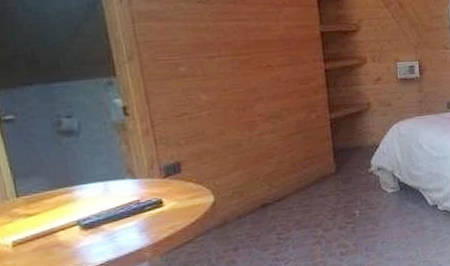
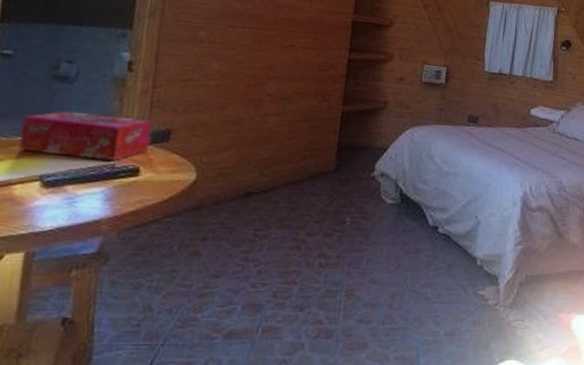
tissue box: none [44,156,165,203] -> present [19,110,152,161]

